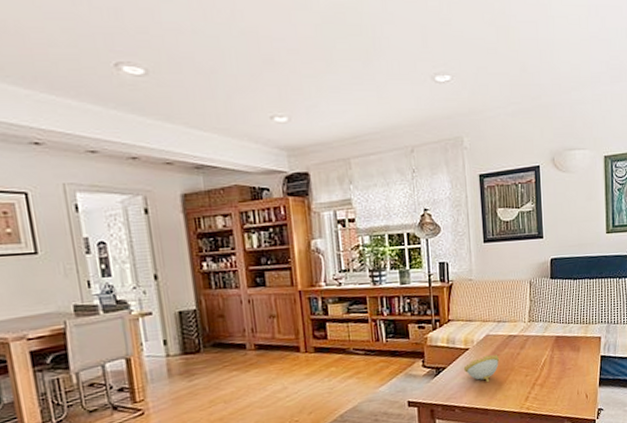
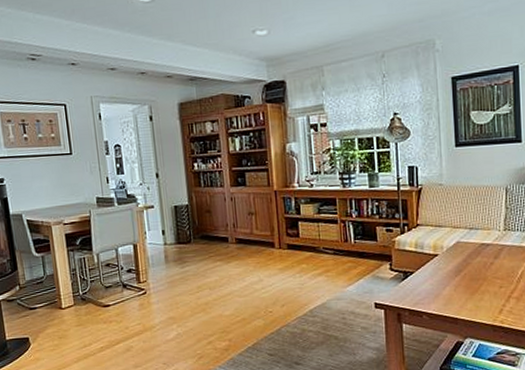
decorative bowl: present [463,355,500,383] -> none [432,263,471,291]

